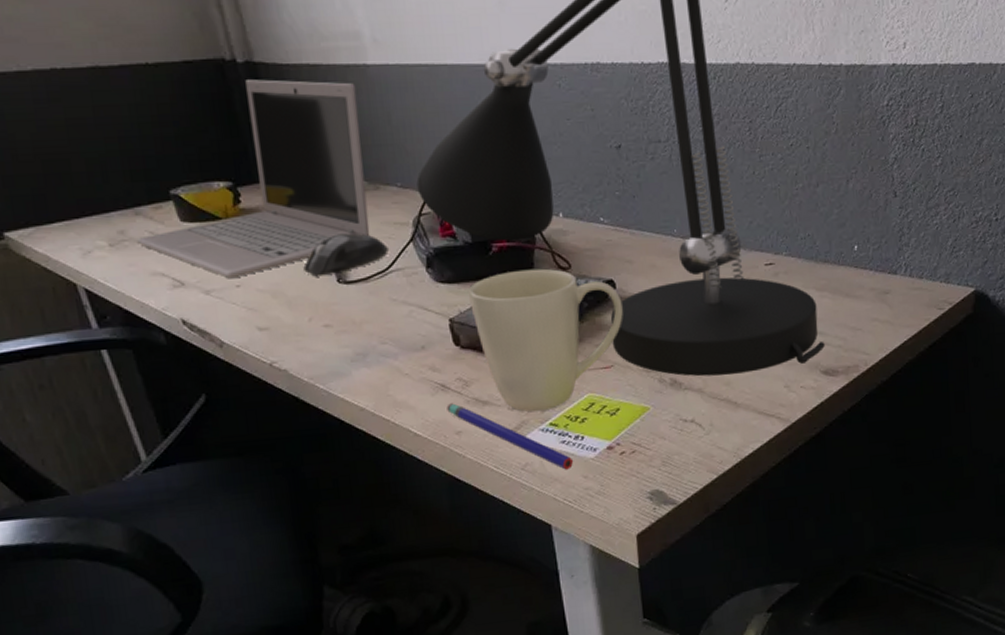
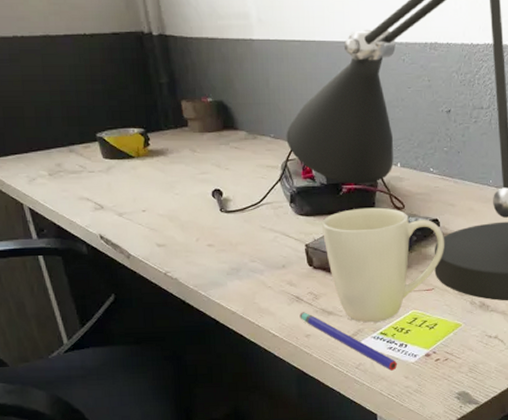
laptop: present [137,79,370,279] -> none [70,49,248,205]
mouse: present [303,233,390,277] -> none [194,173,262,206]

